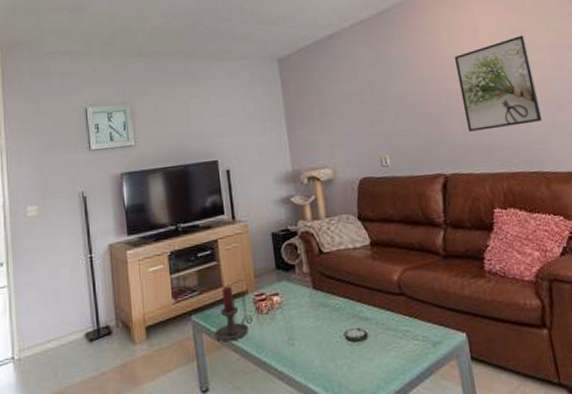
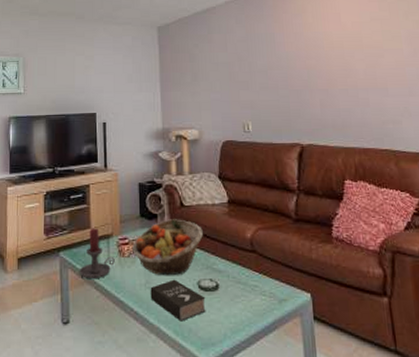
fruit basket: none [269,267,346,330] -> present [131,219,203,276]
book: none [294,332,356,377] -> present [150,279,206,322]
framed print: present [454,35,543,132] -> none [317,23,396,107]

